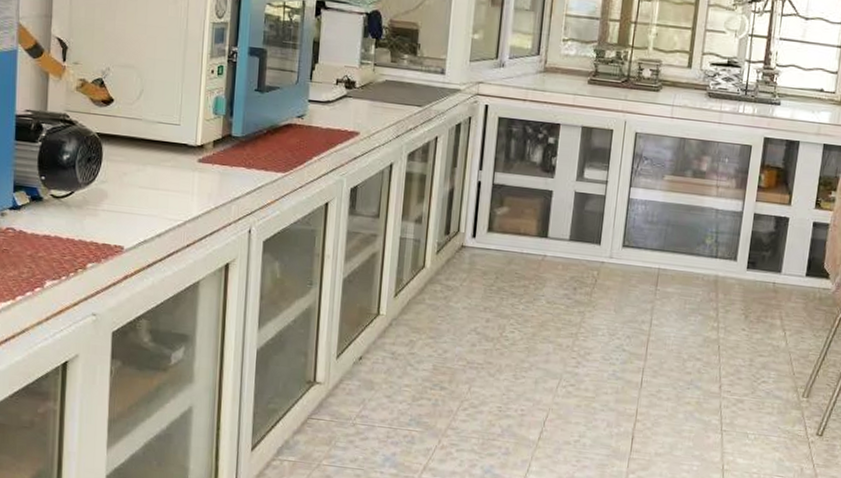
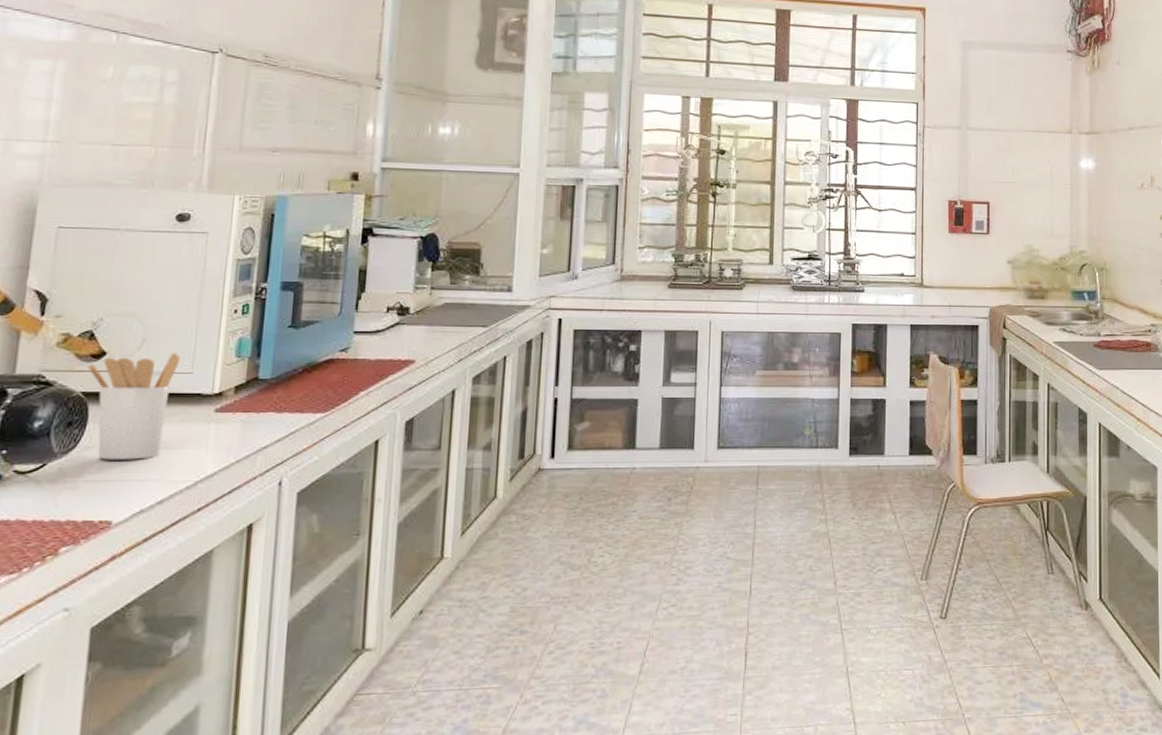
utensil holder: none [100,104,170,197] -> present [87,353,180,460]

